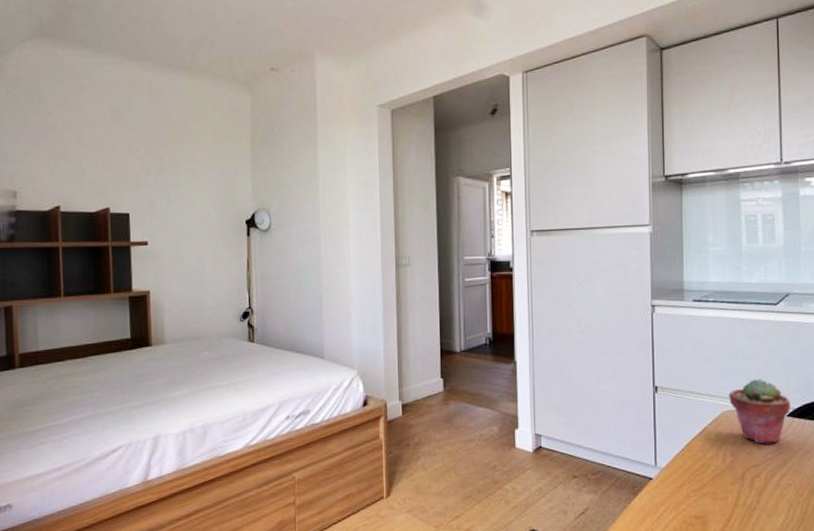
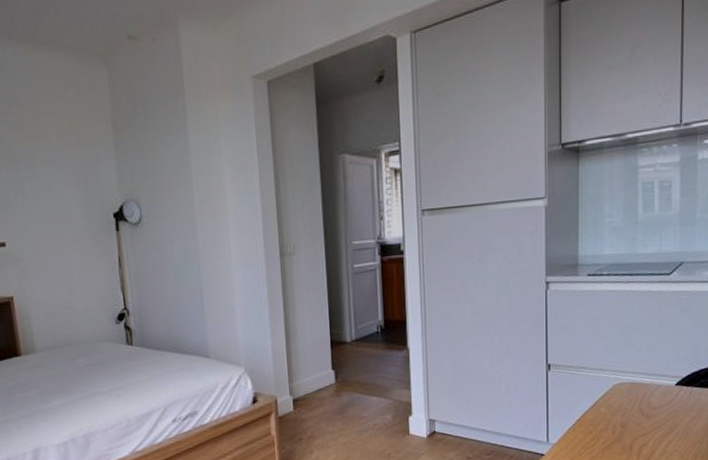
potted succulent: present [729,379,790,444] -> none [620,350,679,414]

